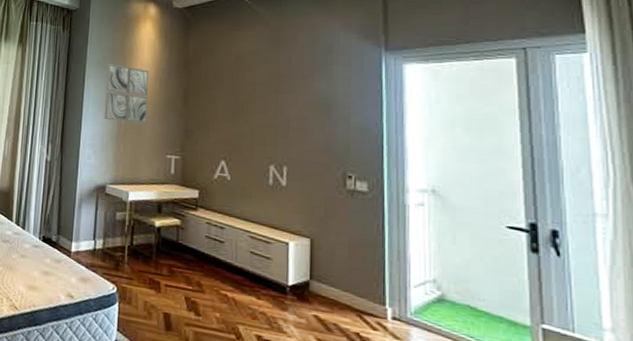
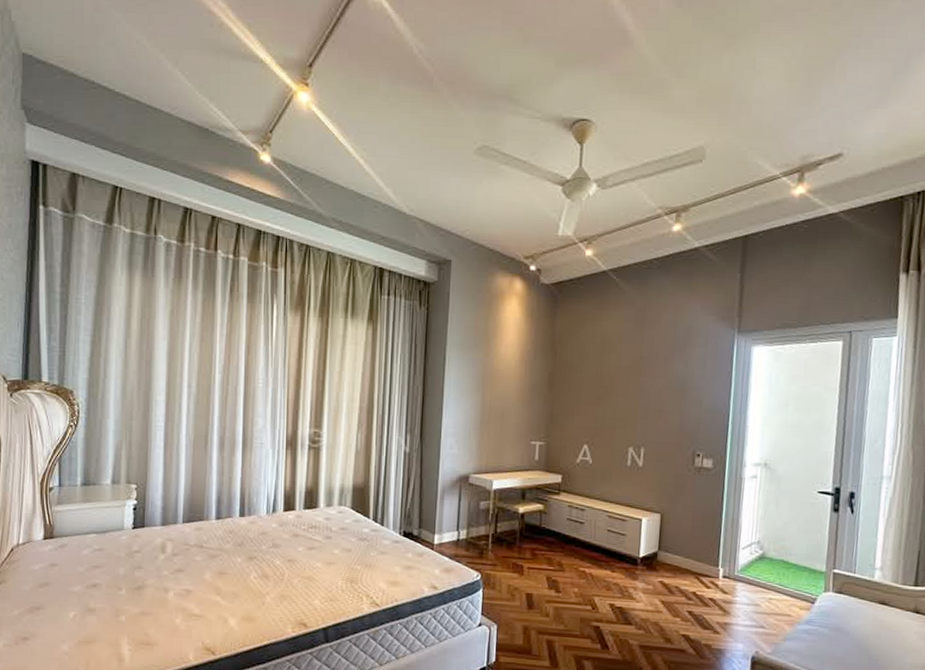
wall art: present [104,64,149,123] -> none [466,345,514,409]

